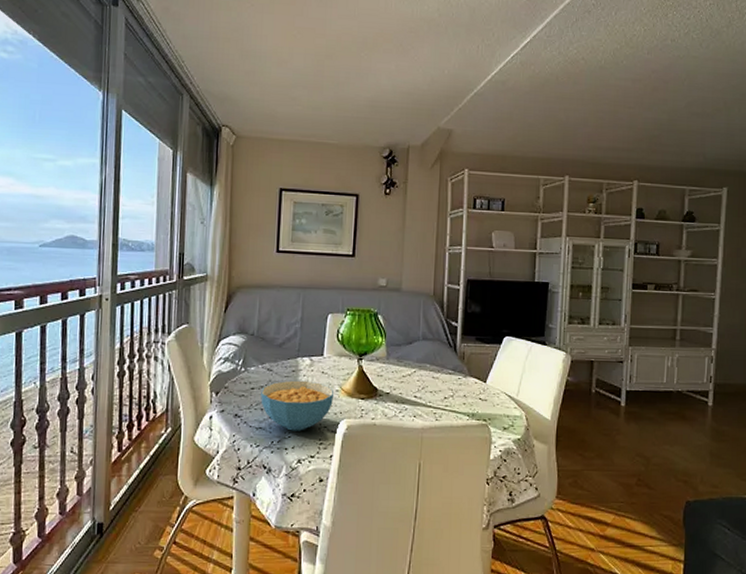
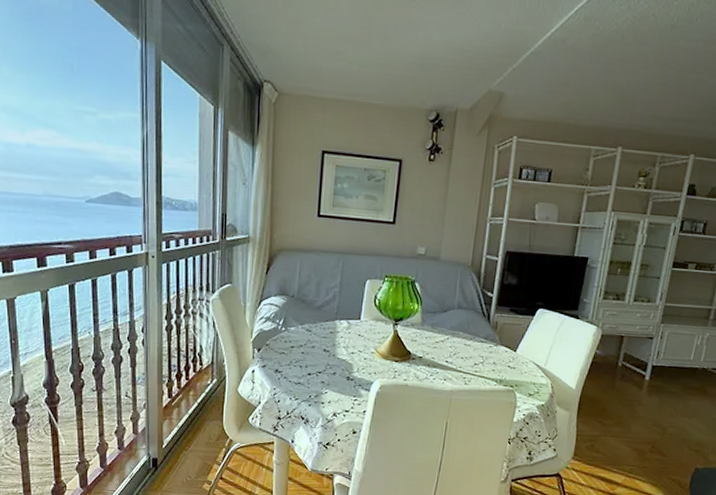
cereal bowl: present [261,380,335,431] -> none [300,341,370,388]

